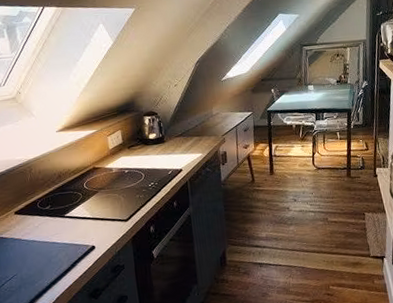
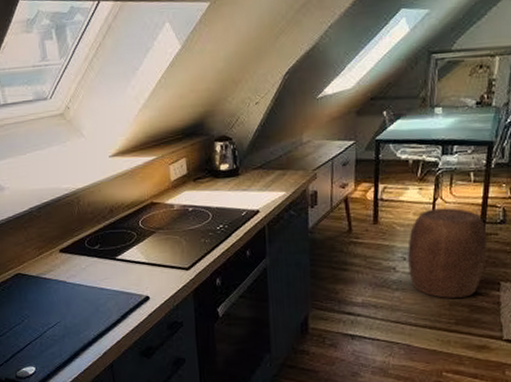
stool: none [297,159,354,229] -> present [408,208,488,298]

